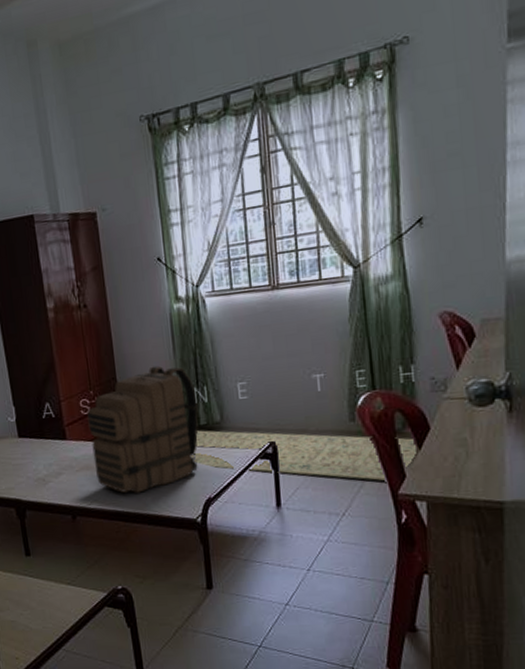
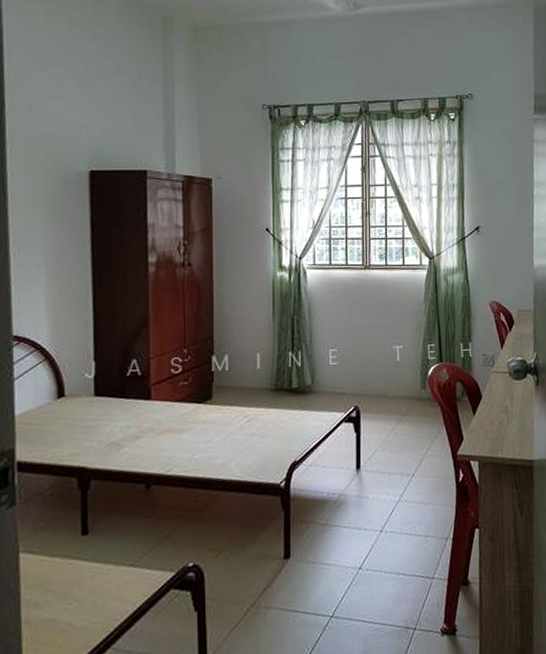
backpack: present [87,365,199,493] -> none [177,328,292,458]
rug: present [191,430,416,482] -> none [280,393,472,444]

